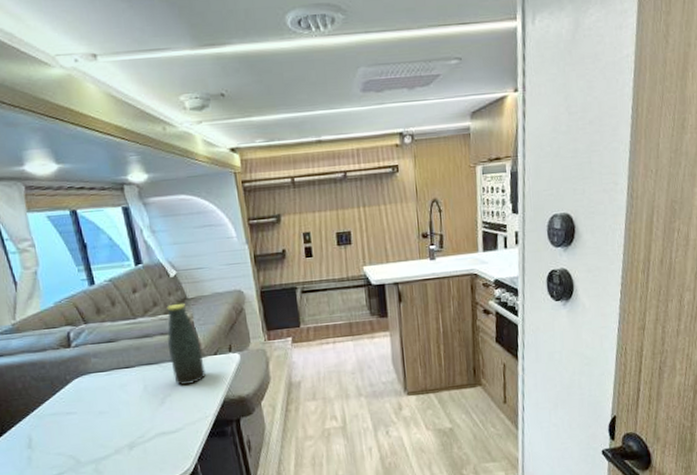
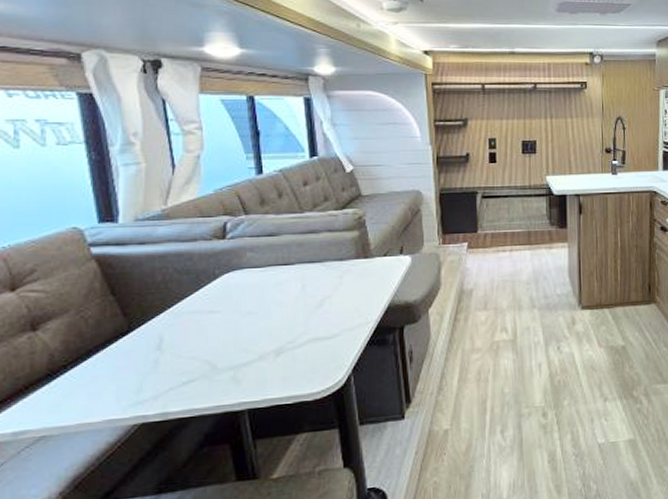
bottle: present [166,303,206,386] -> none [334,199,372,288]

